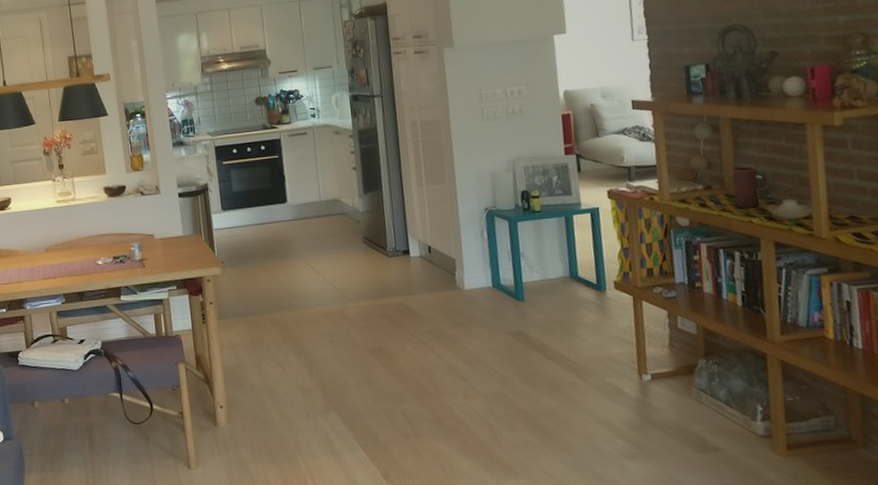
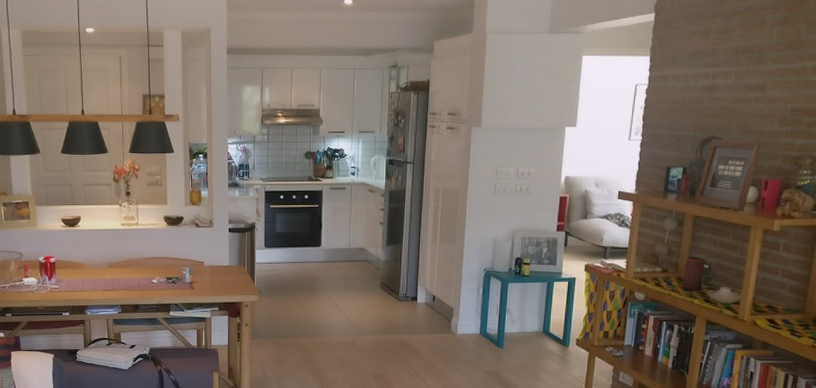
picture frame: none [727,22,799,107] -> present [694,140,764,211]

